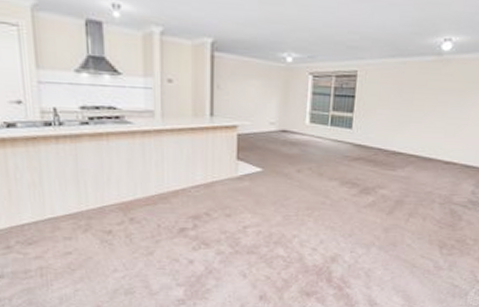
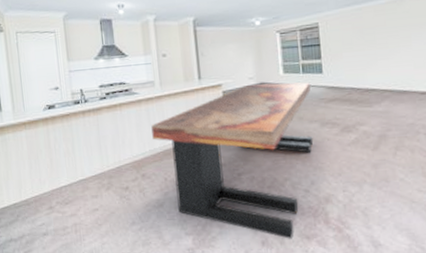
dining table: none [146,130,337,295] -> present [151,82,314,239]

